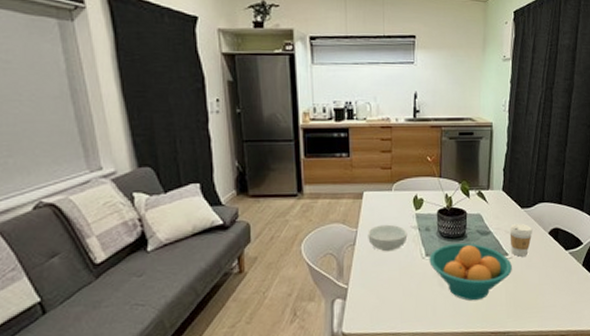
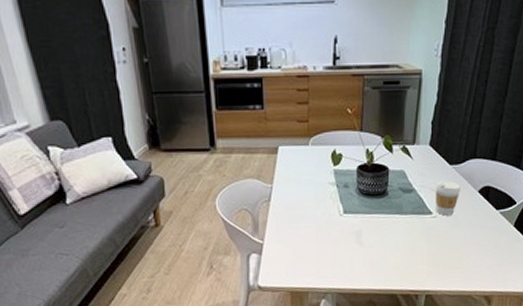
cereal bowl: present [368,224,408,252] -> none [283,180,325,208]
fruit bowl: present [429,243,512,301] -> none [347,201,436,260]

